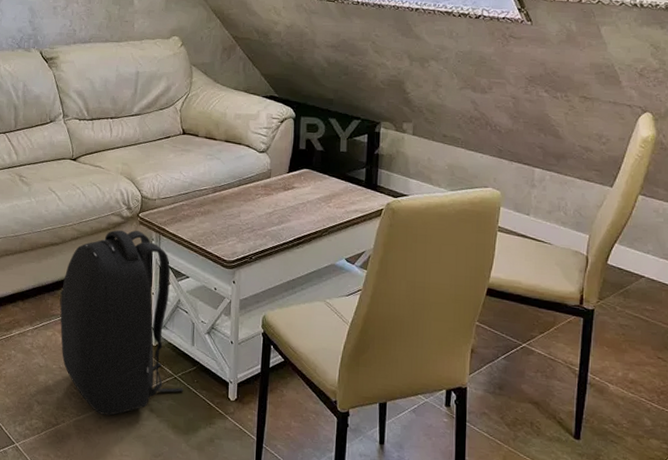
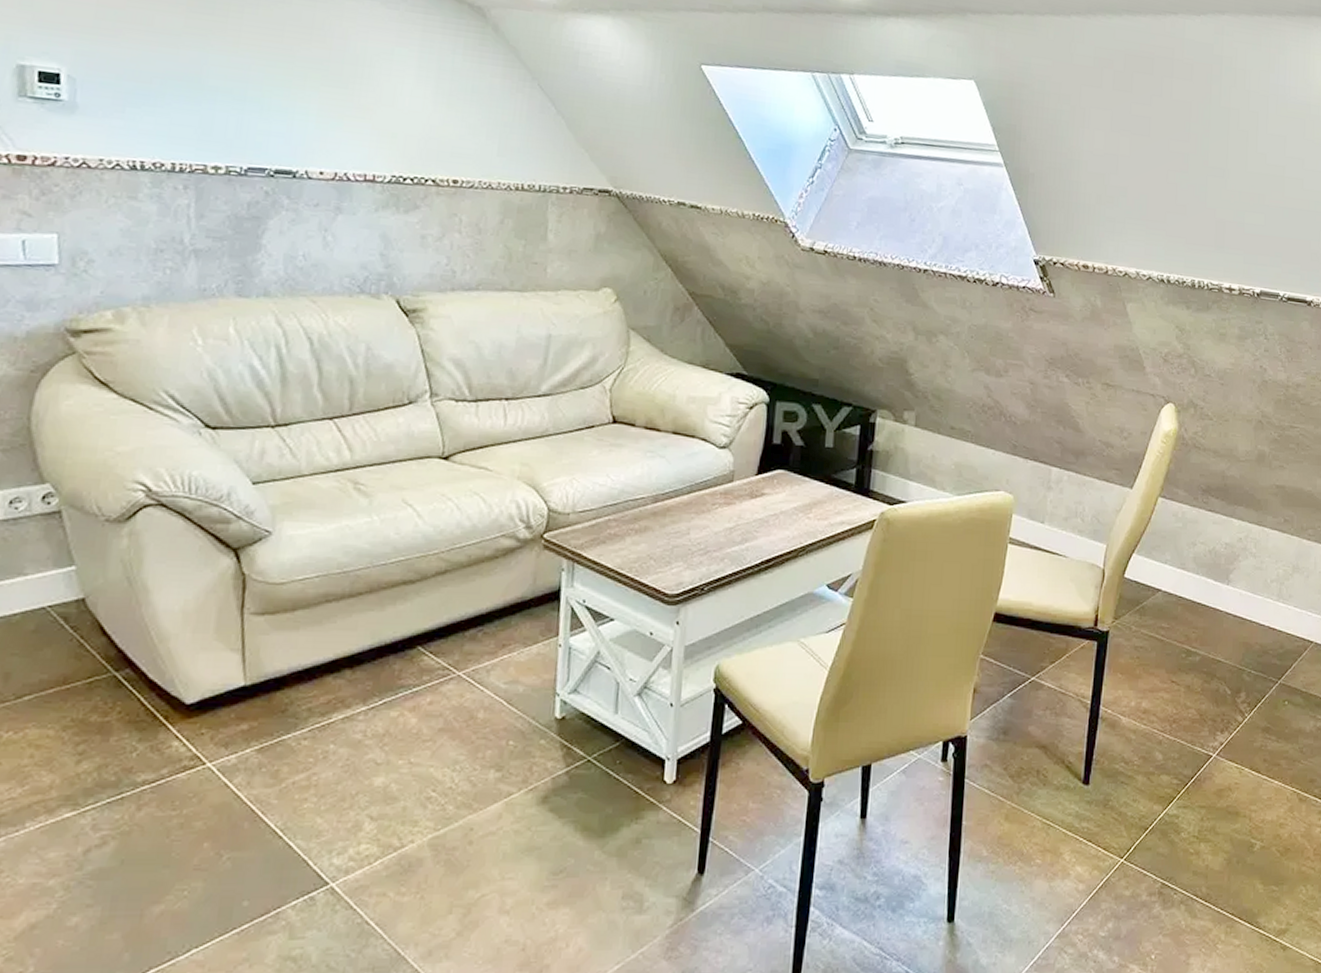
backpack: present [60,230,184,416] -> none [412,558,601,824]

